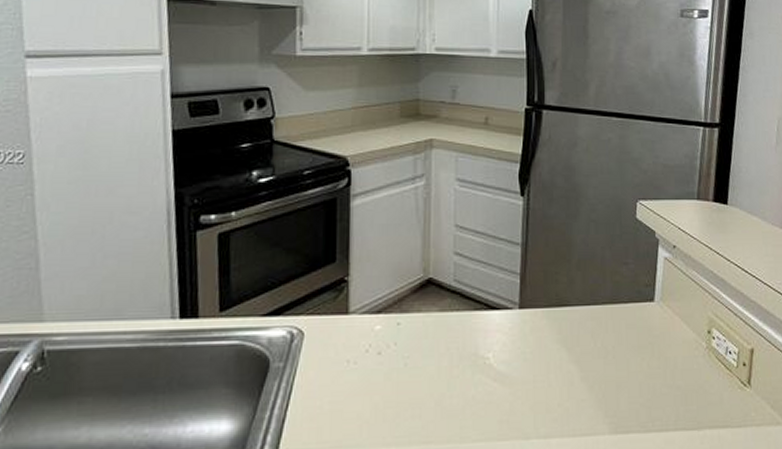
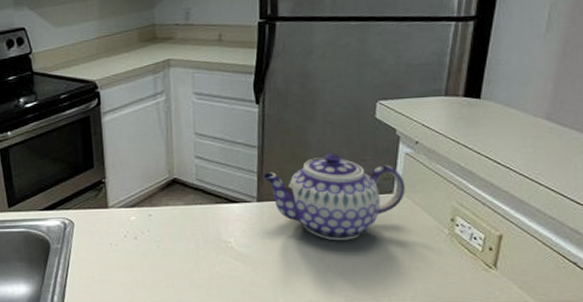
teapot: none [526,254,665,356] -> present [263,153,405,241]

